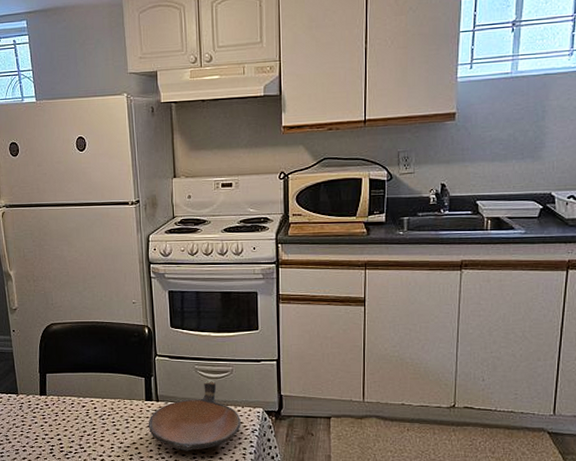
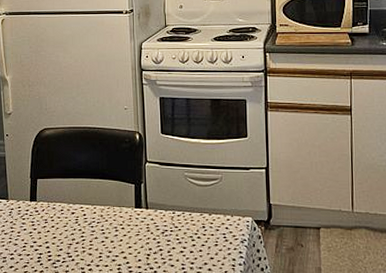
bowl: present [148,380,241,451] -> none [137,187,230,262]

